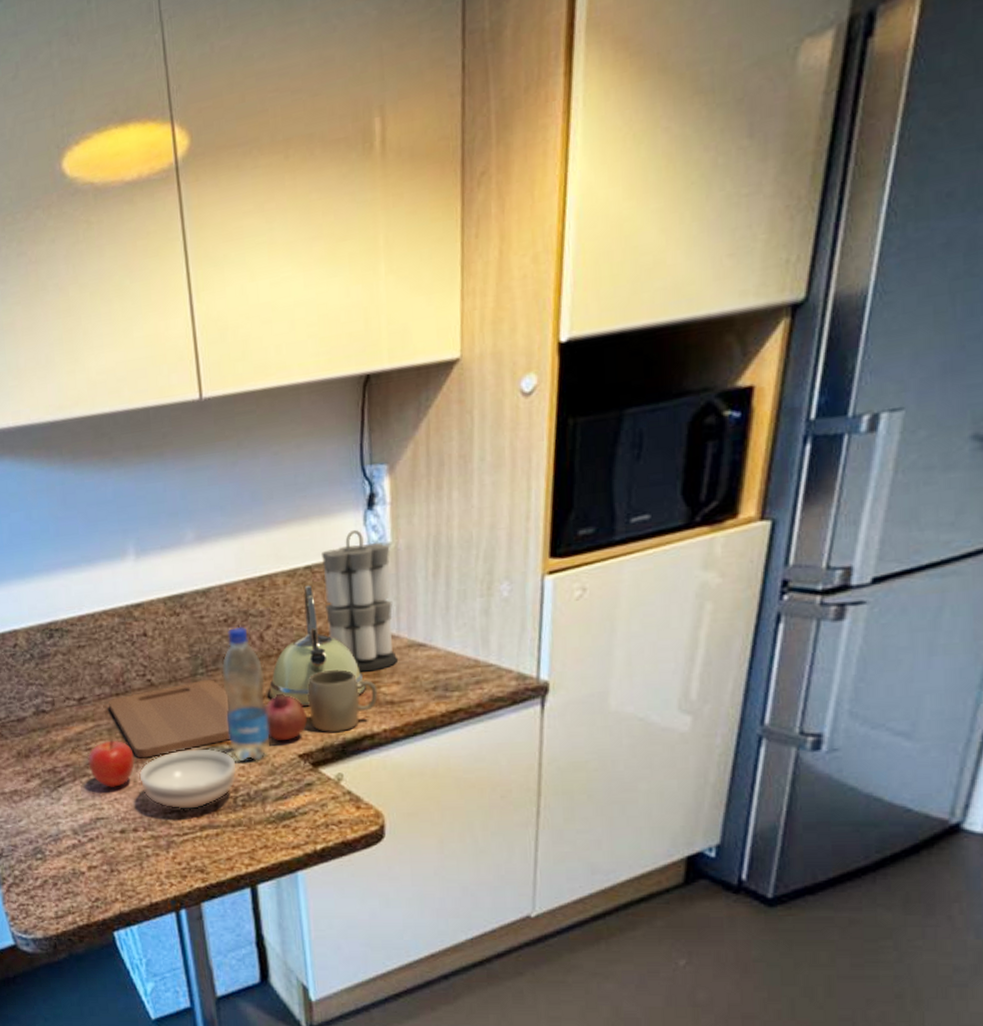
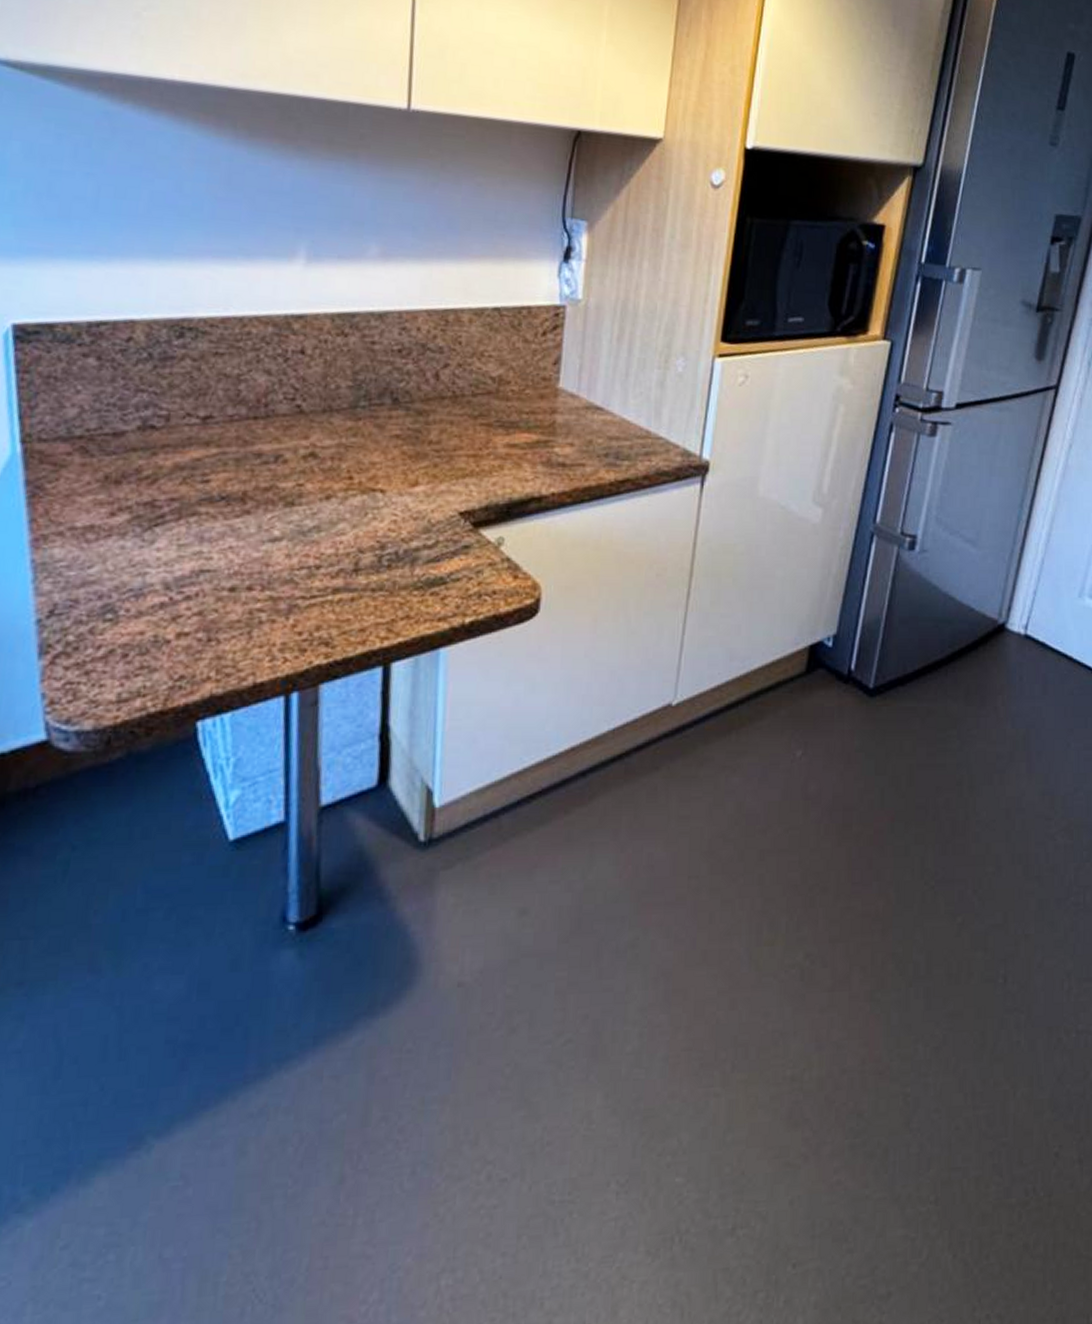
fruit: present [87,739,135,787] -> none [200,471,264,532]
cutting board: present [109,680,231,759] -> none [242,414,390,501]
bowl: present [138,747,238,811] -> none [264,493,389,568]
bottle: present [220,626,272,762] -> none [383,360,434,515]
fruit: present [264,693,308,740] -> none [429,440,475,494]
kettle: present [268,585,366,707] -> none [436,327,540,459]
mug: present [307,669,378,732] -> none [477,422,551,490]
spice rack: present [322,529,397,672] -> none [508,279,580,429]

